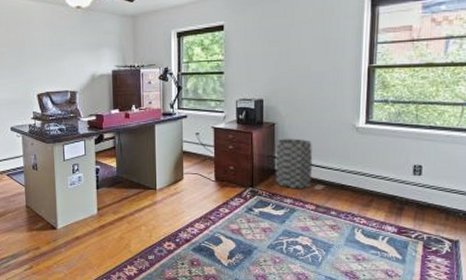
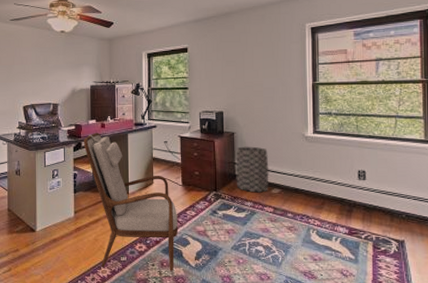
armchair: none [105,124,209,270] -> present [83,133,178,271]

